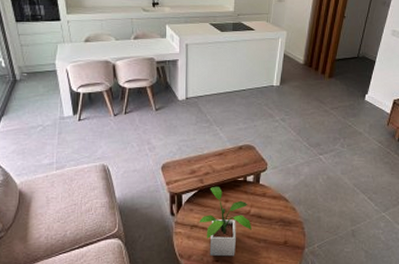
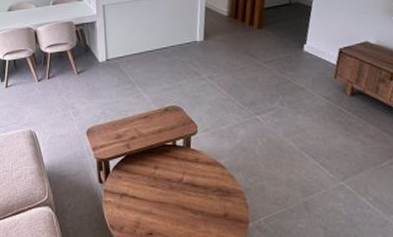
potted plant: present [199,186,252,257] -> none [129,151,186,230]

